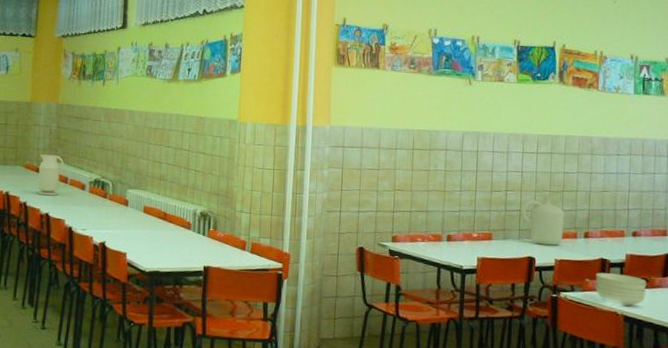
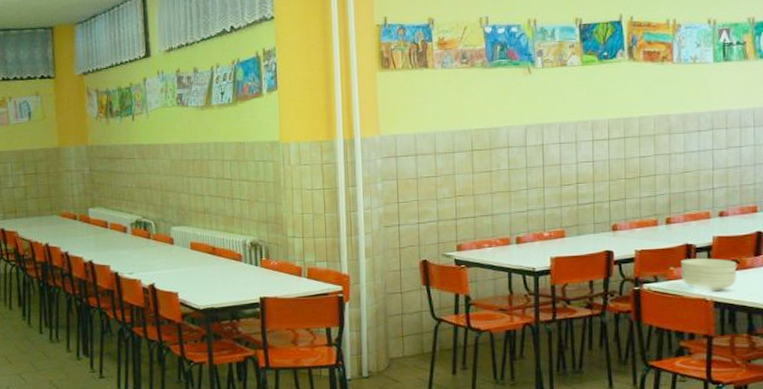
water jug: present [37,154,65,196] -> none [75,199,103,243]
water jug: present [521,196,565,246] -> none [594,184,644,237]

